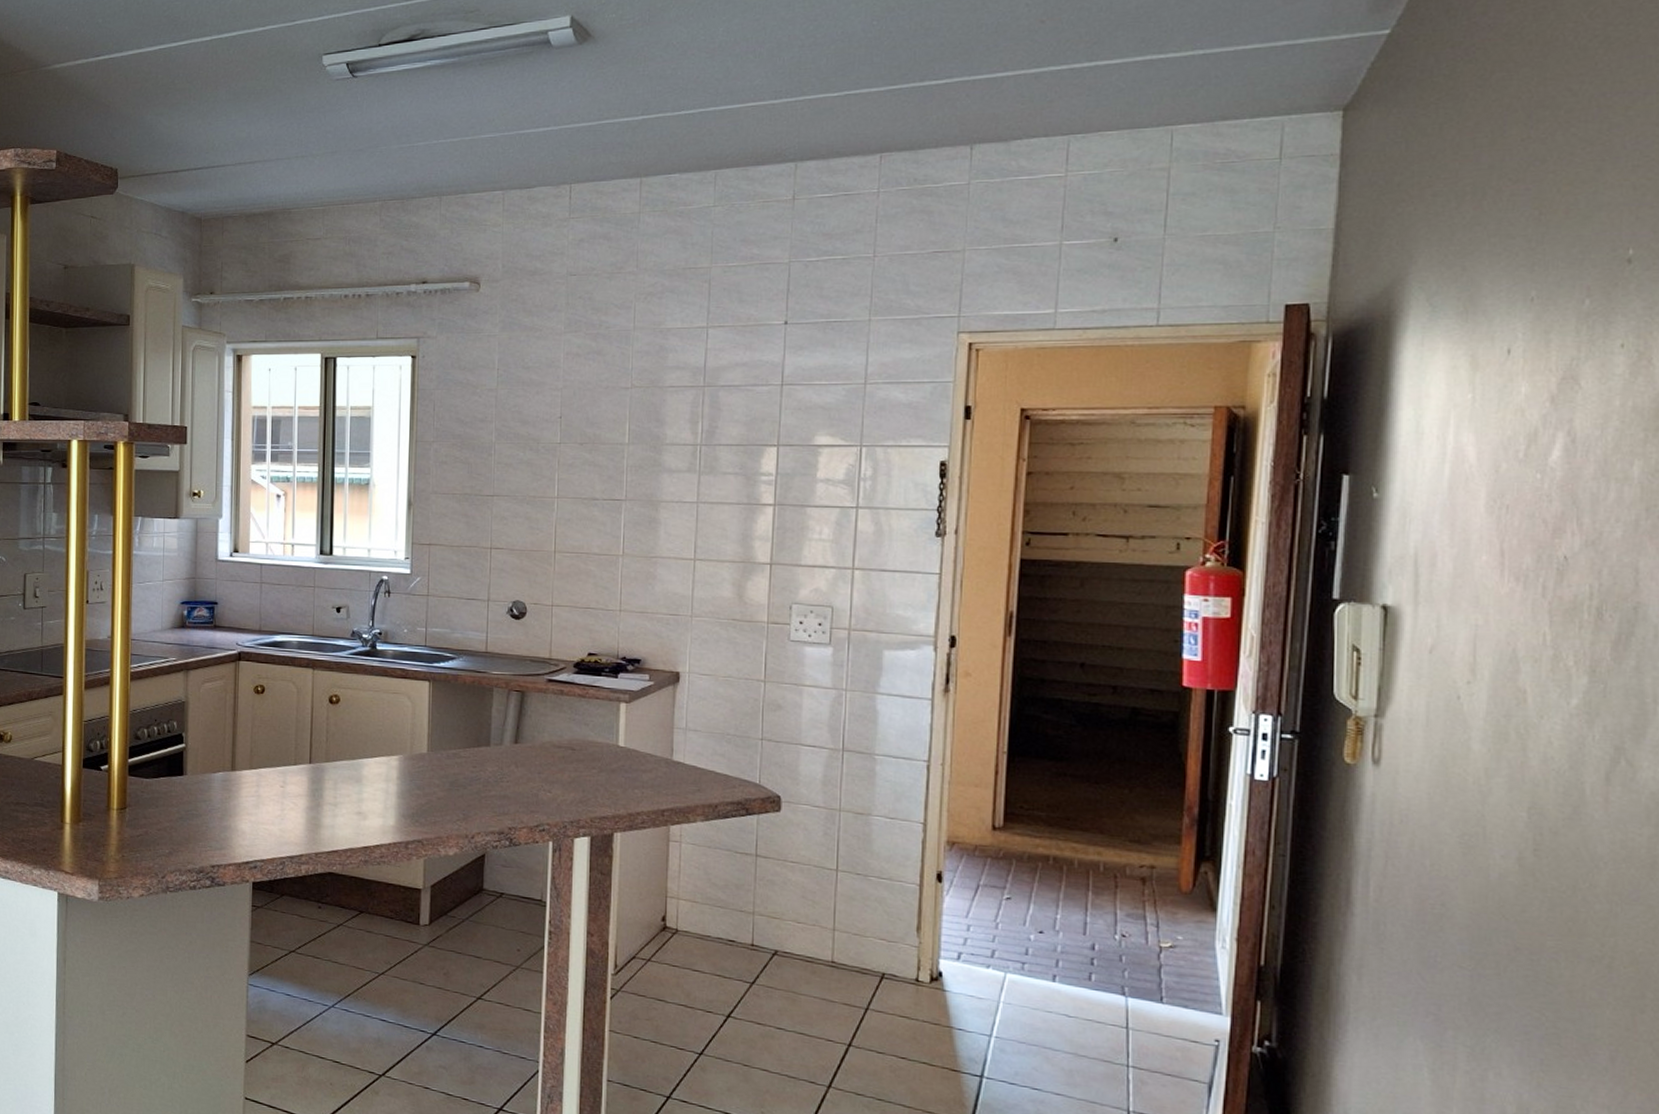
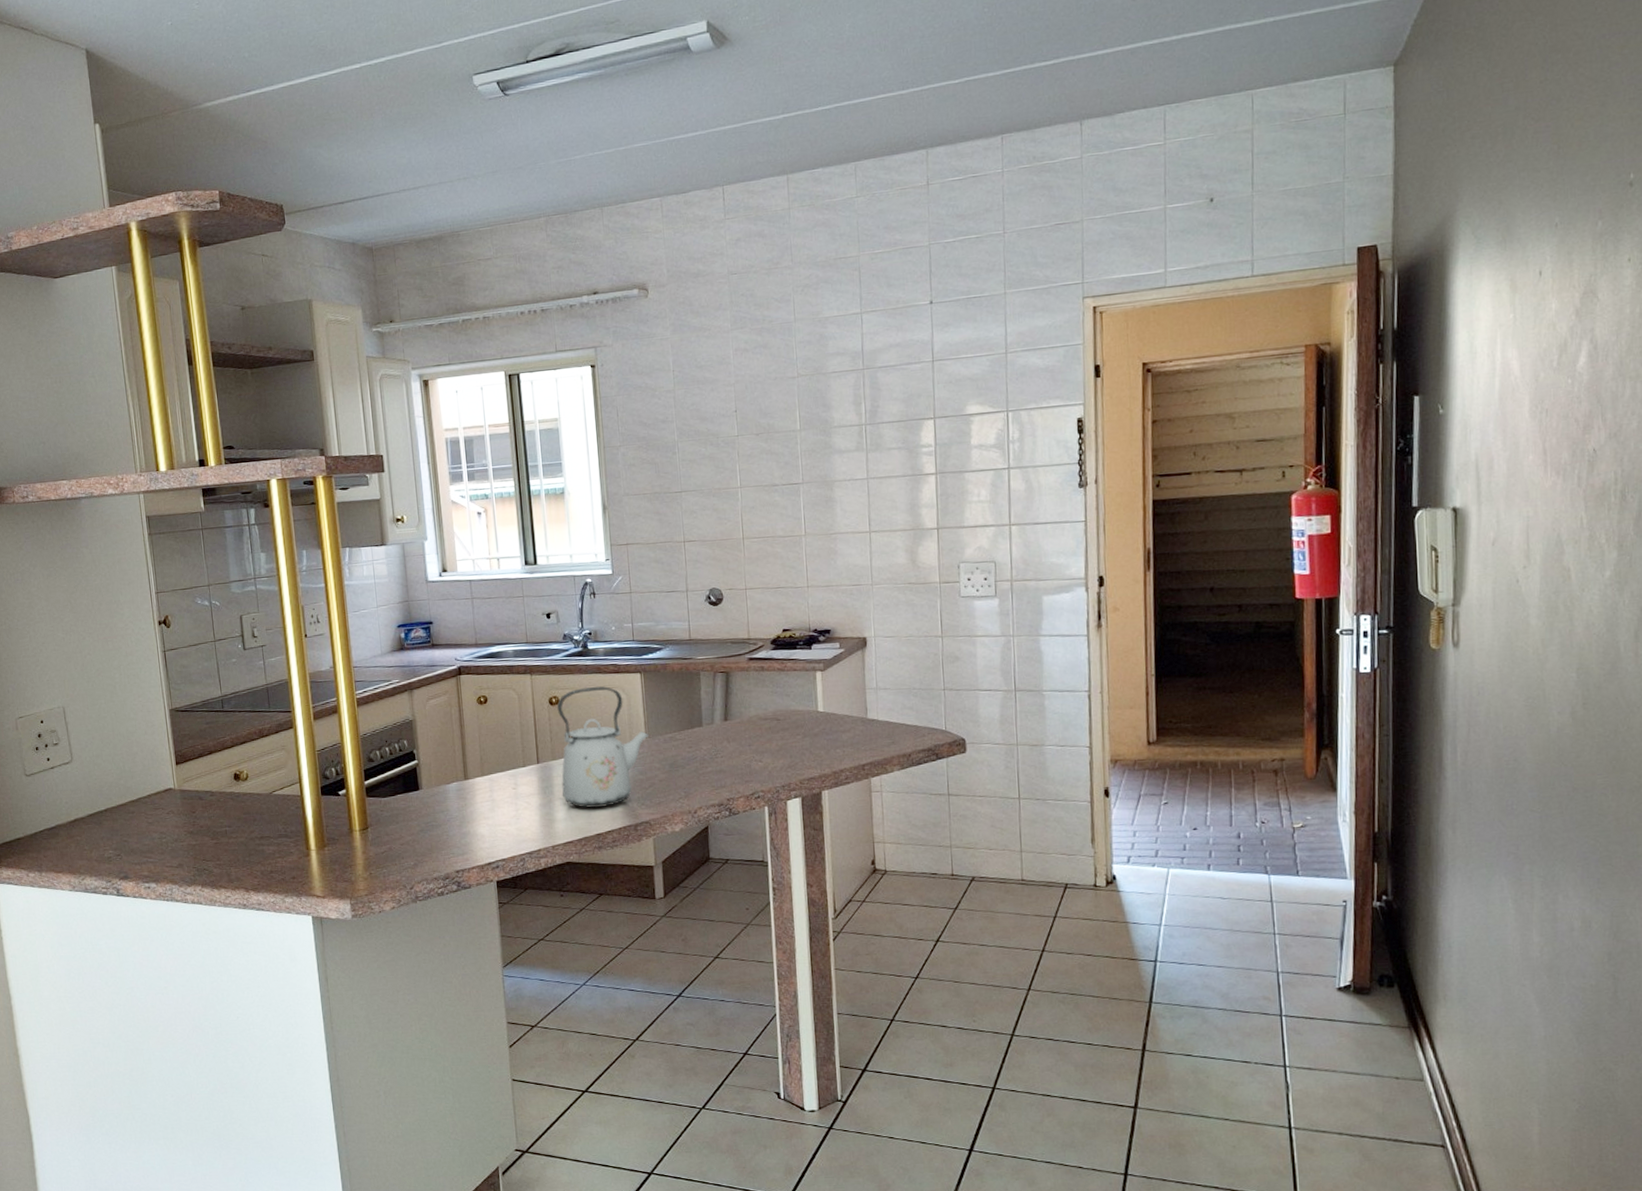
kettle: none [333,690,432,819] -> present [557,686,649,808]

